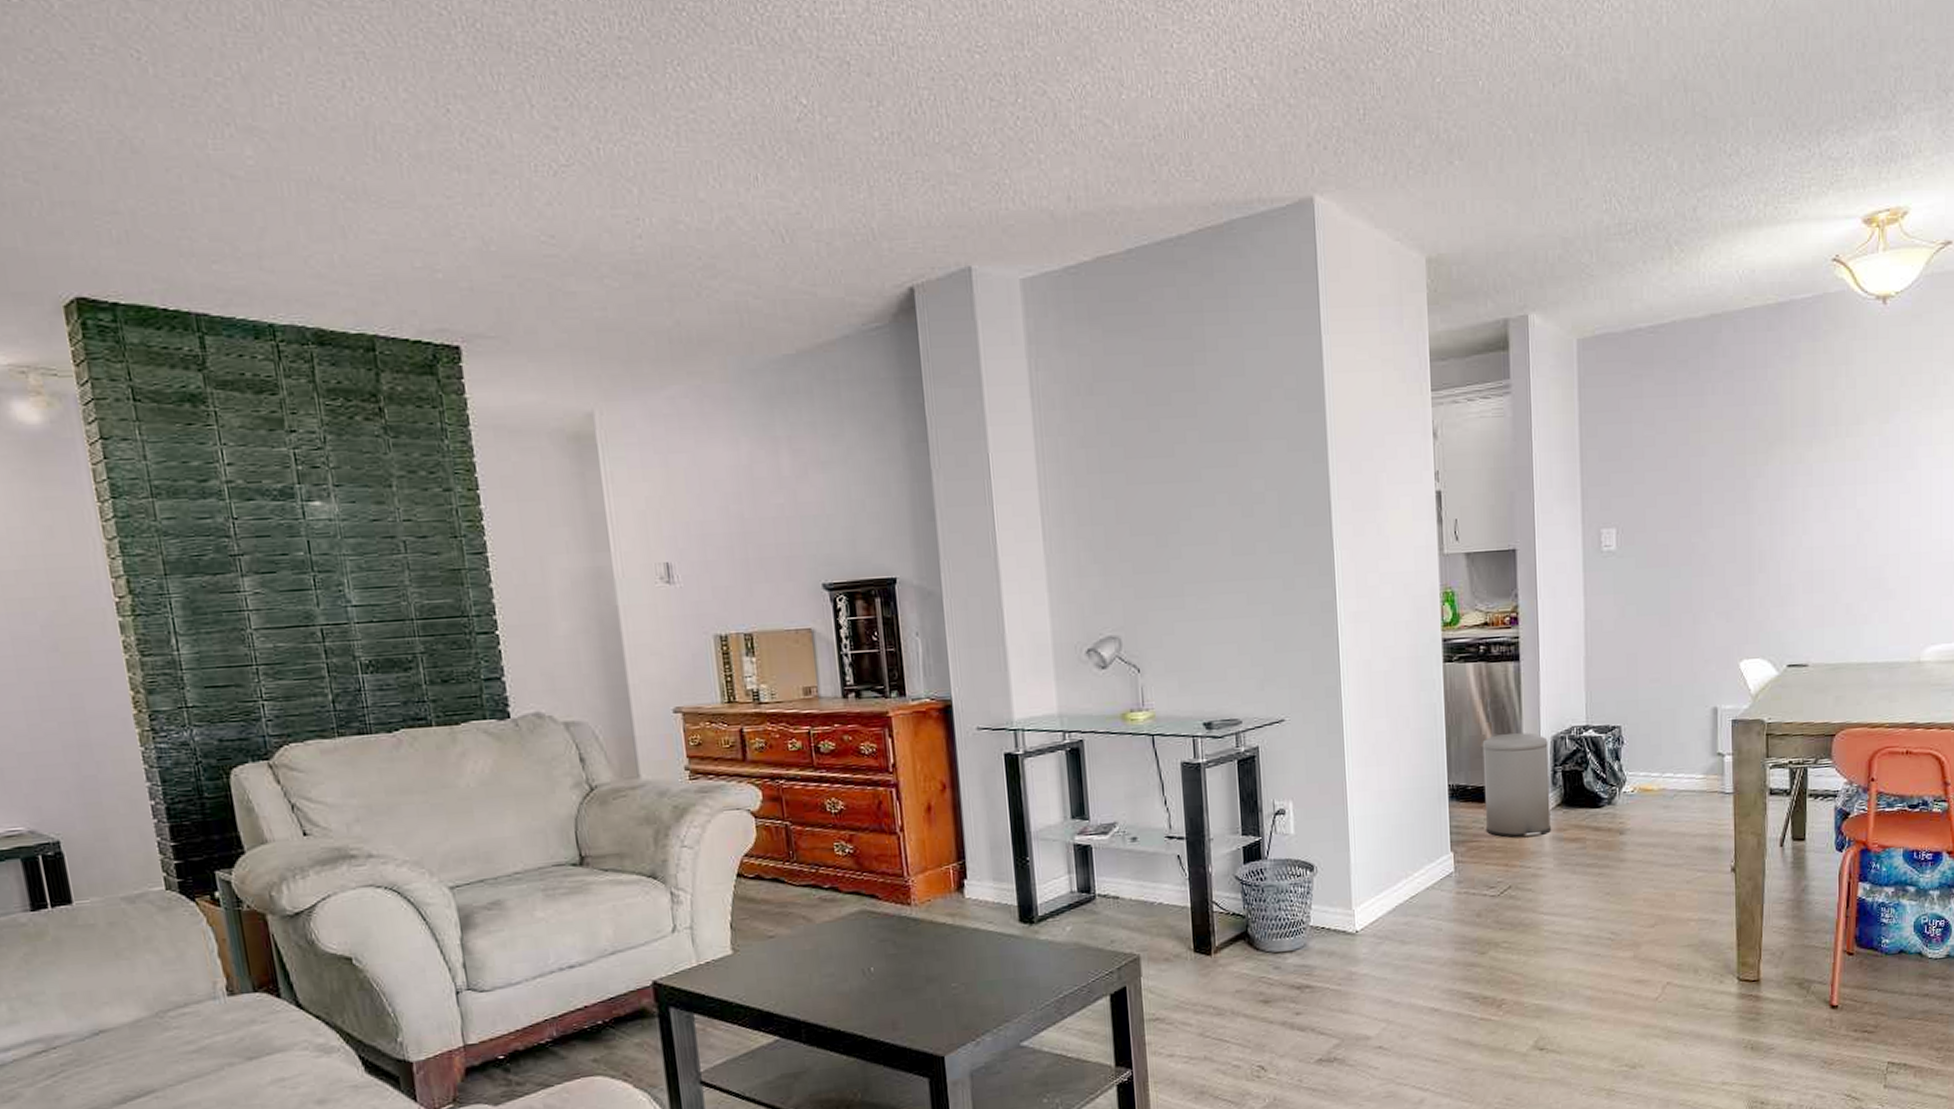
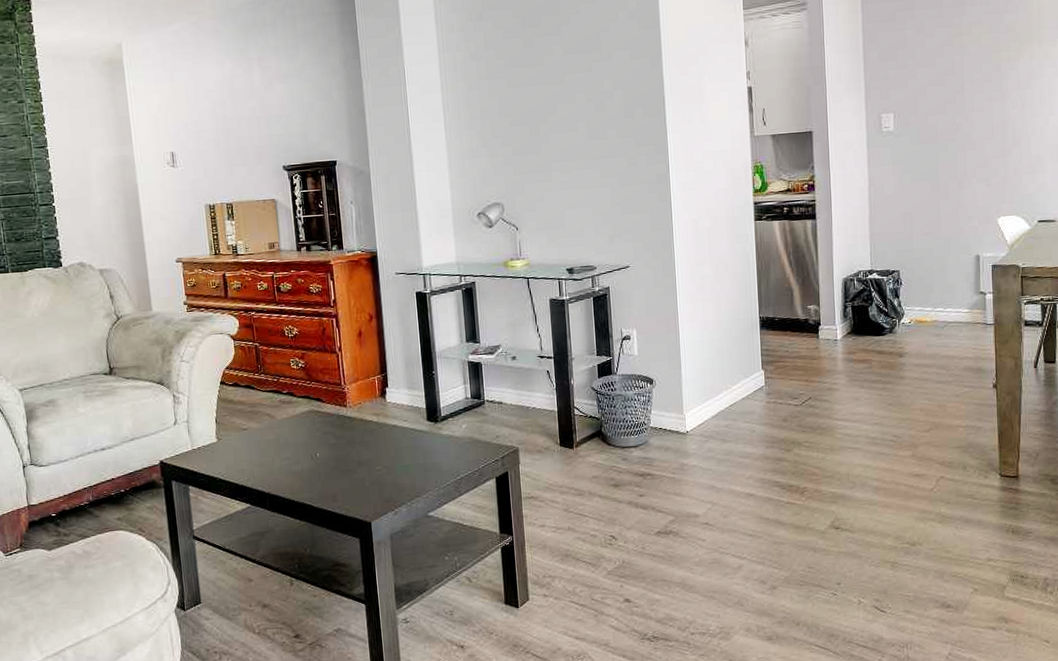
pedal bin: present [1482,732,1551,839] -> none [786,276,843,360]

